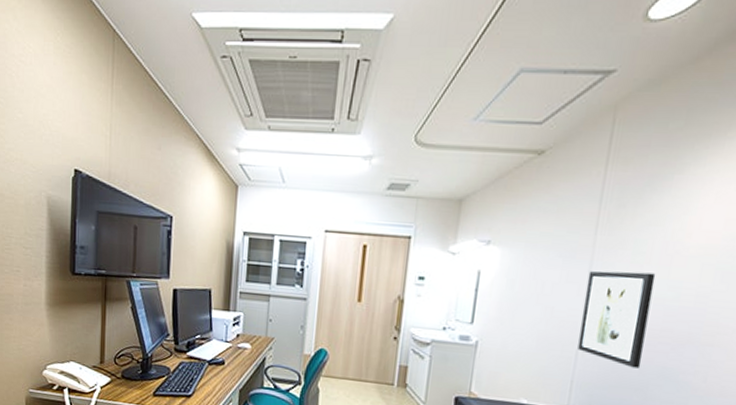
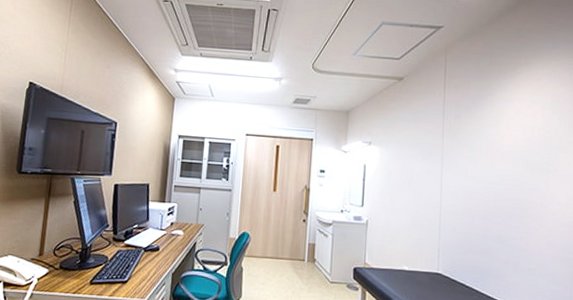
wall art: present [578,271,656,369] -> none [440,164,486,237]

